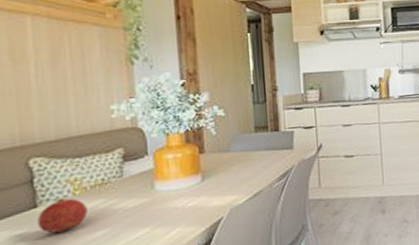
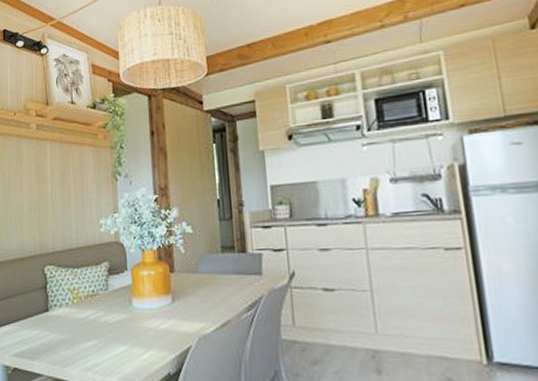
fruit: present [37,198,87,233] -> none [48,306,82,337]

